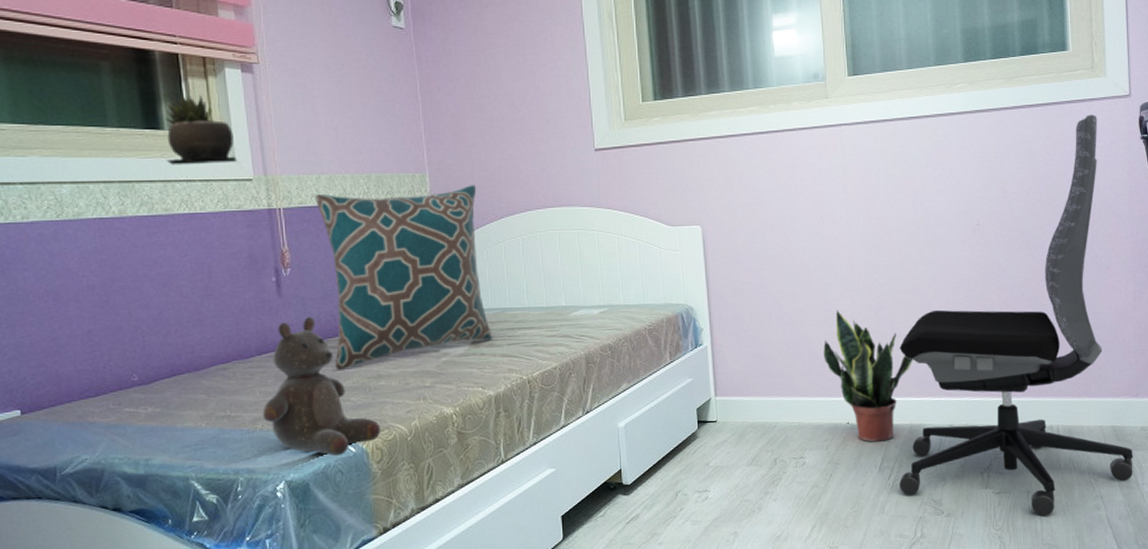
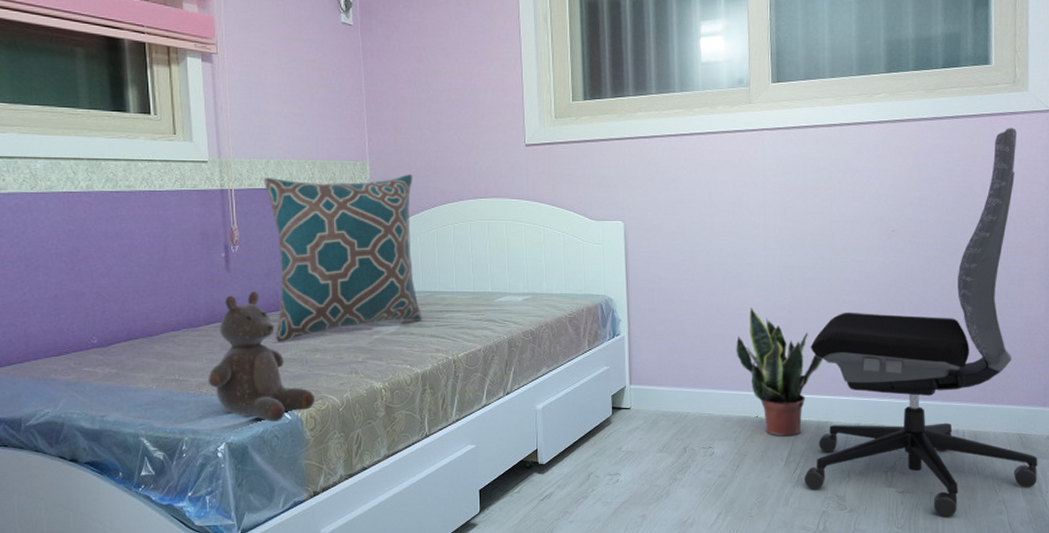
succulent plant: present [165,94,238,166] -> none [131,81,195,146]

